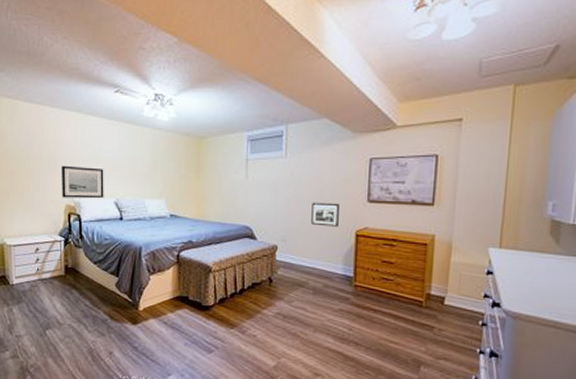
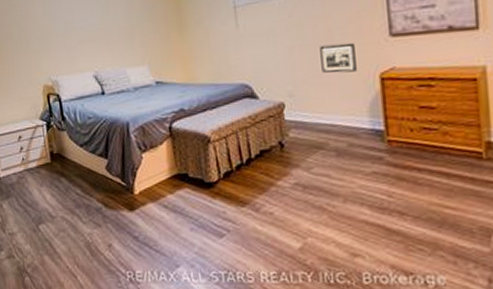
wall art: present [61,165,104,199] -> none [33,40,82,78]

